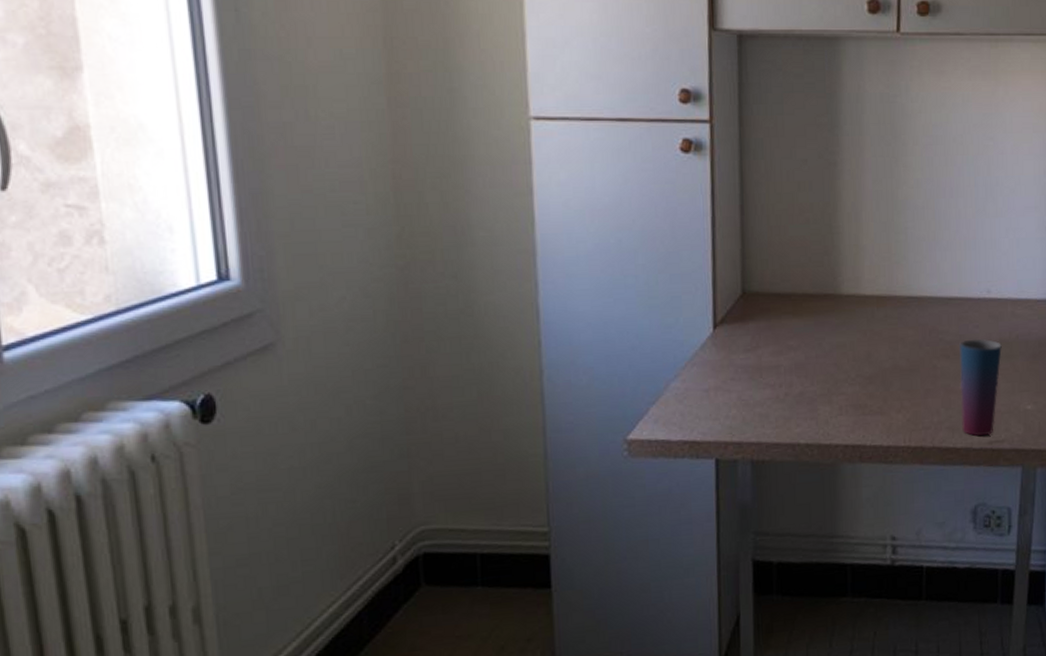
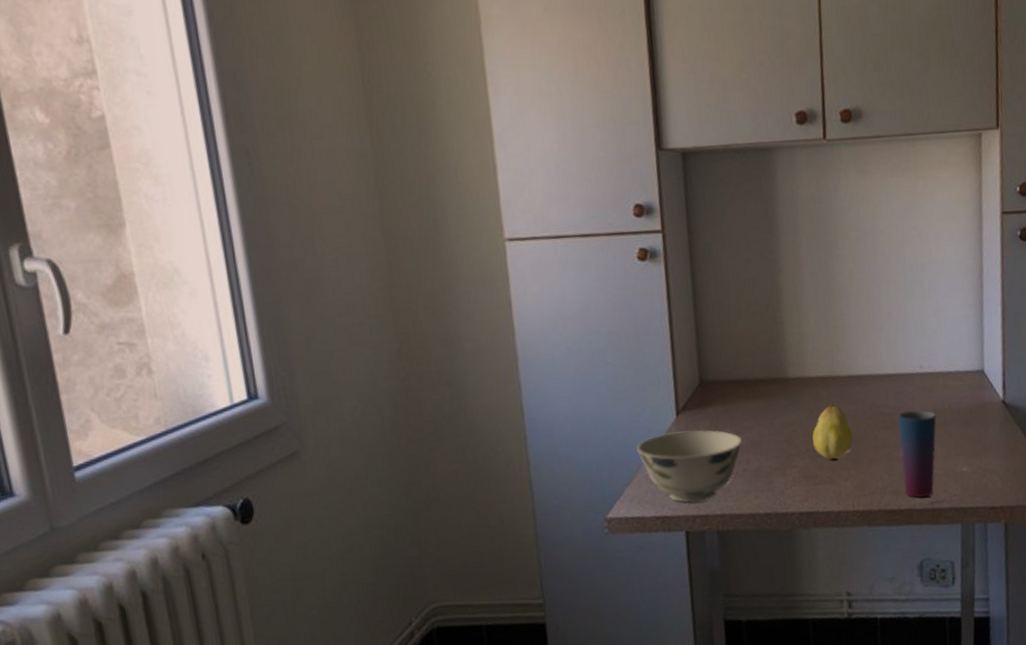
bowl: none [666,346,786,427] -> present [637,429,743,503]
fruit: none [864,323,910,388] -> present [812,400,854,460]

